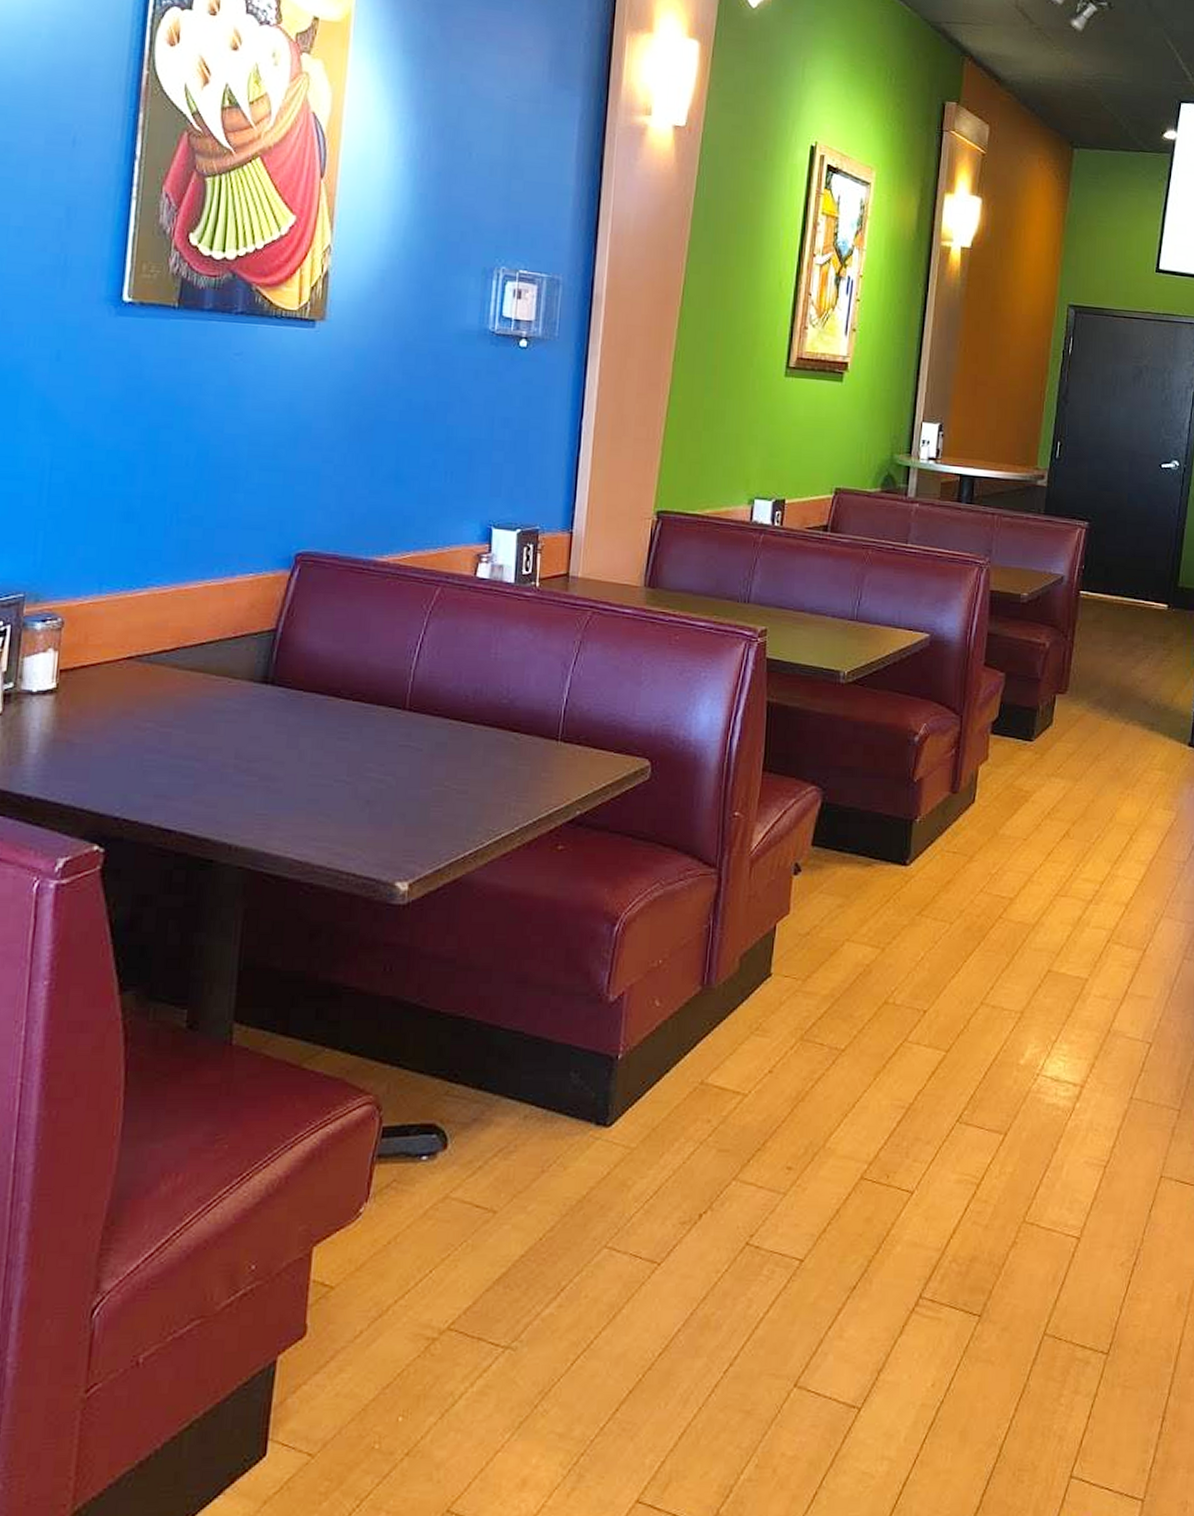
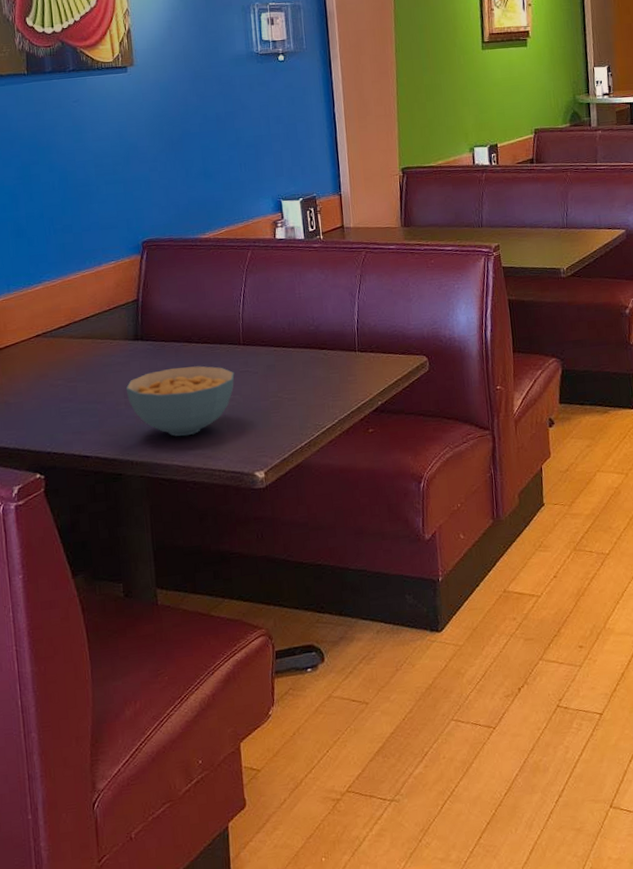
cereal bowl: none [238,727,391,822] -> present [125,366,235,437]

